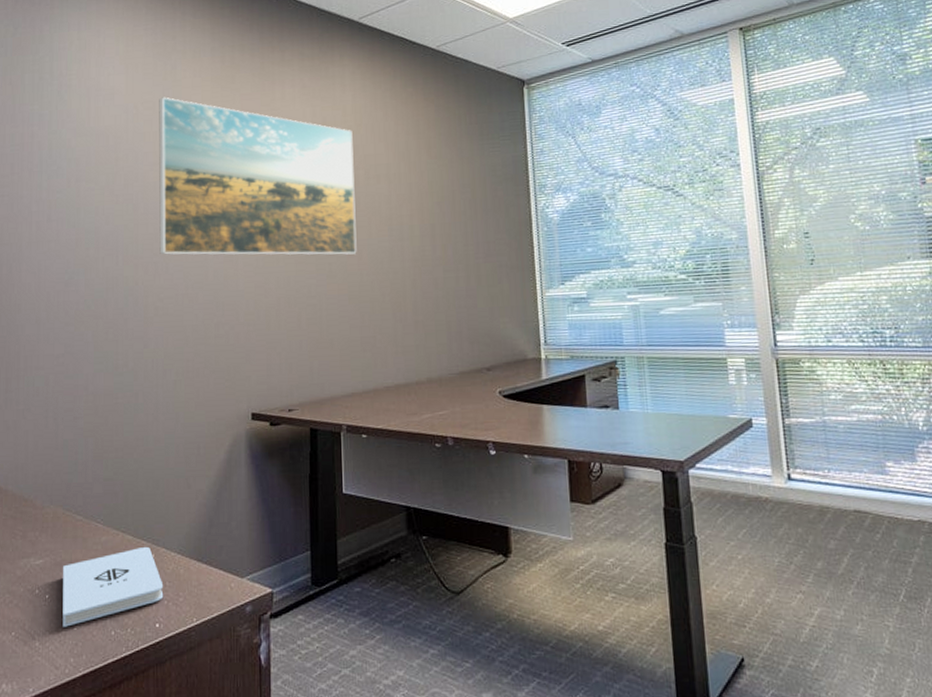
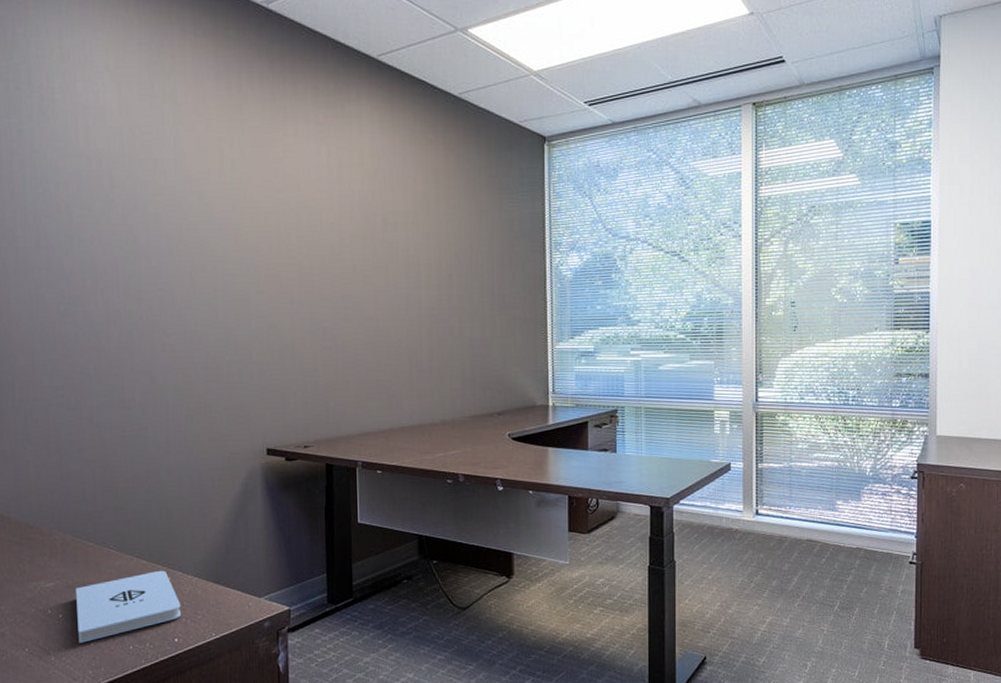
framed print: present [159,97,357,255] -> none [157,122,374,300]

